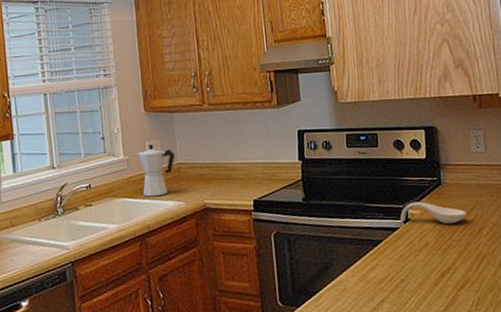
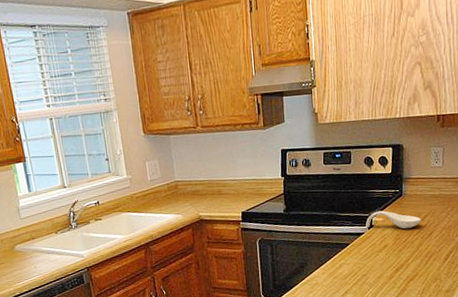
moka pot: present [135,144,175,197] -> none [137,164,173,211]

